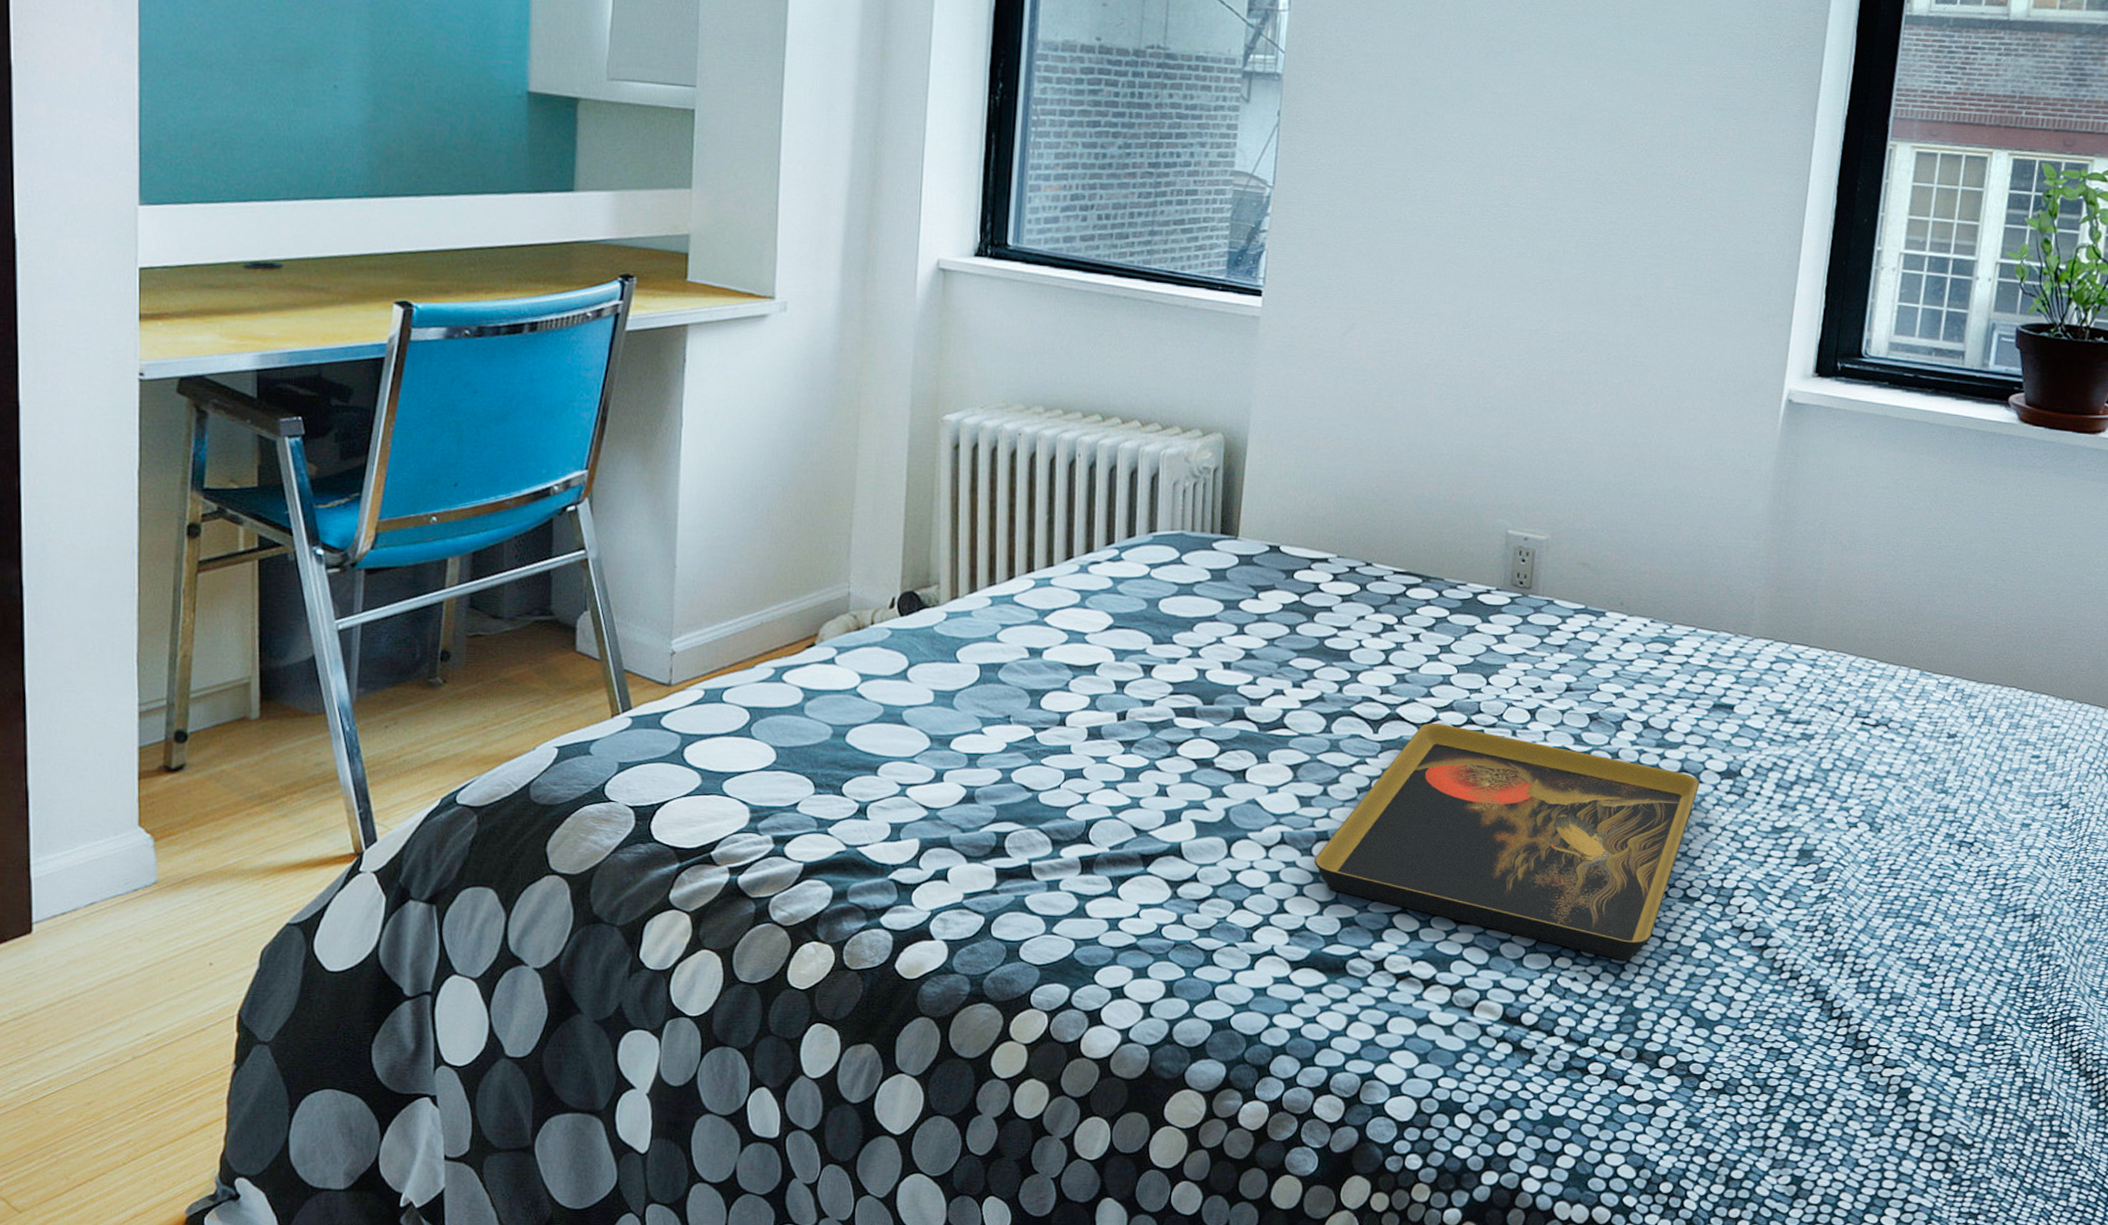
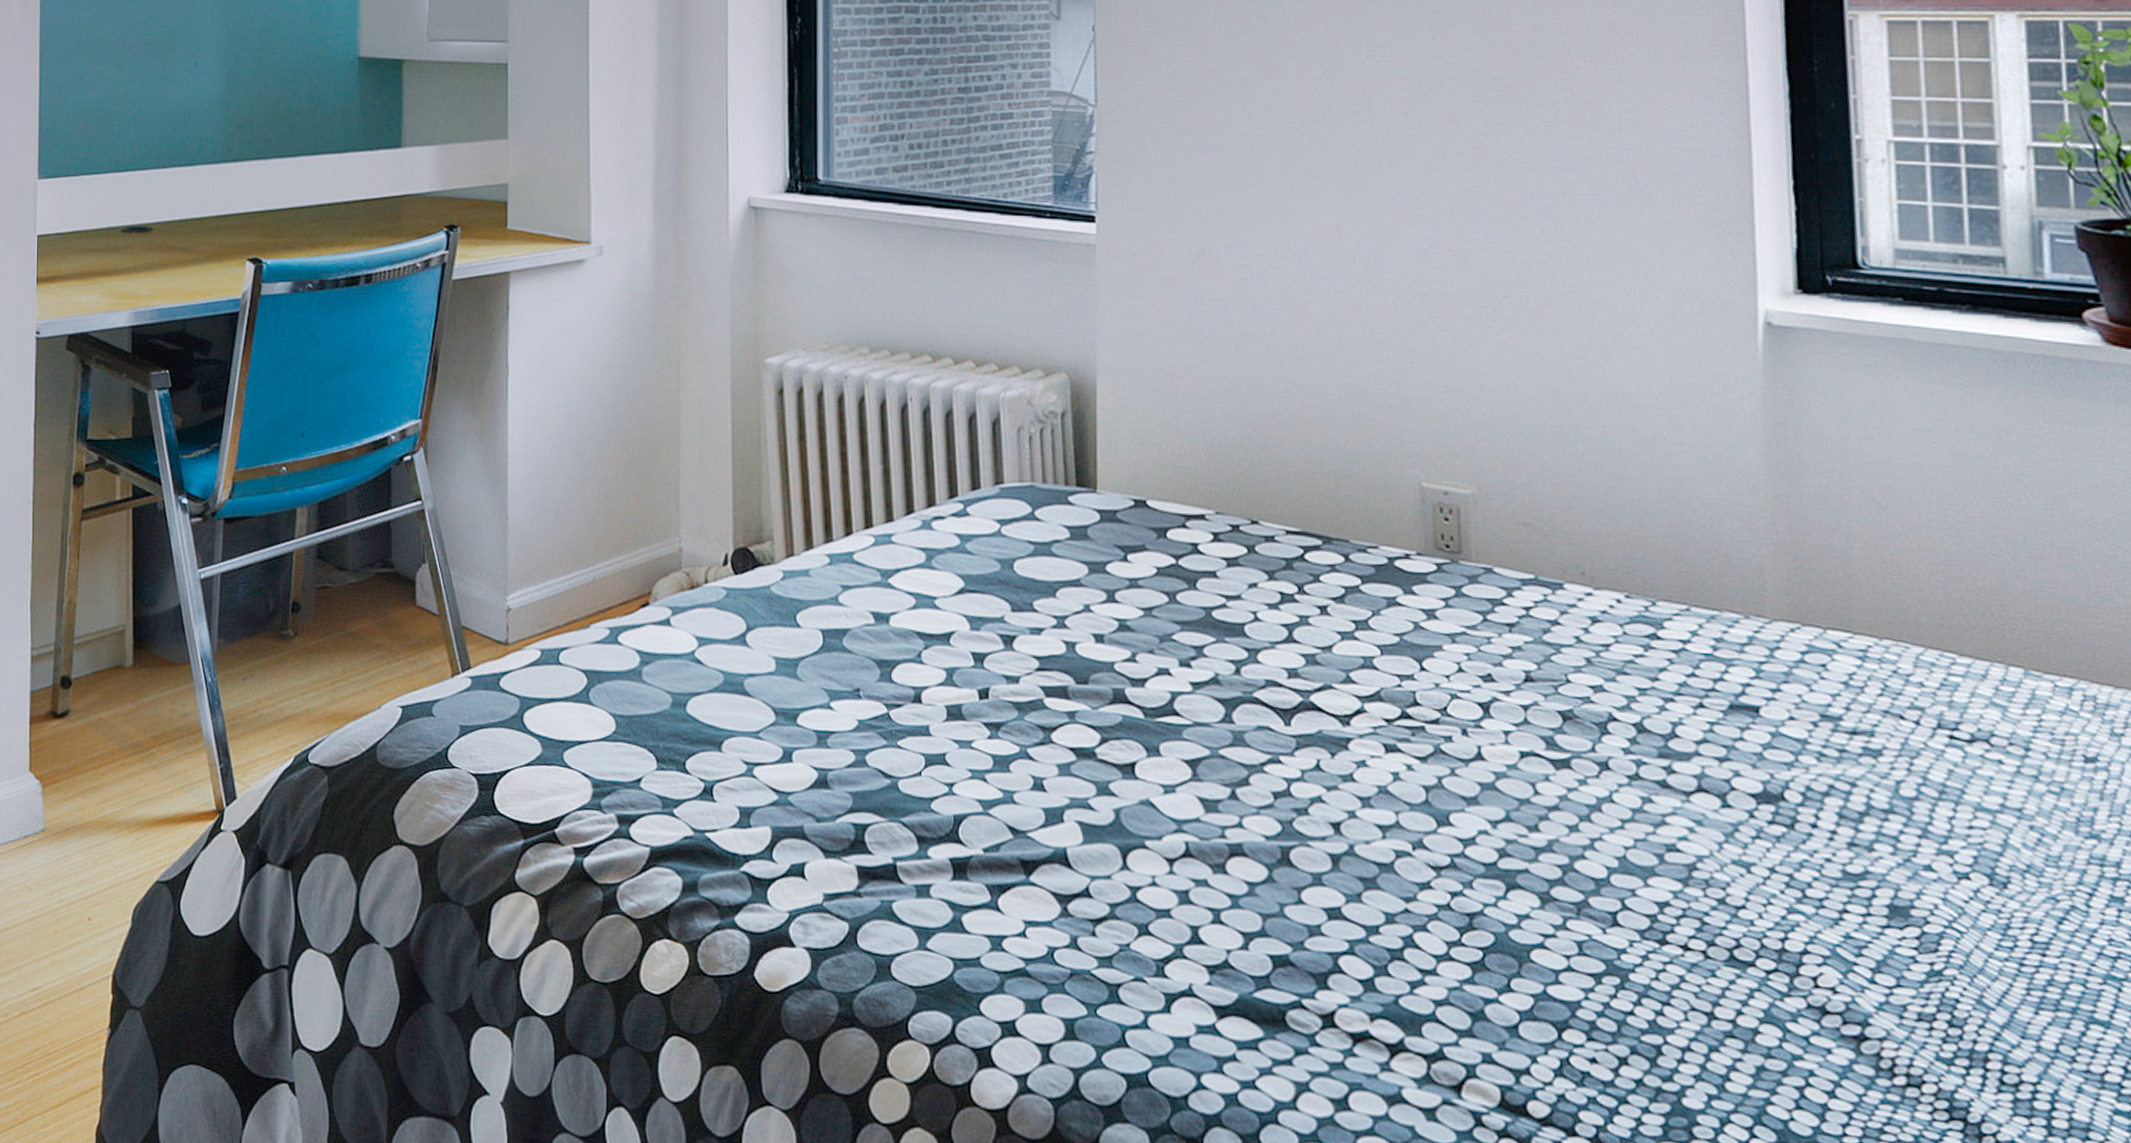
decorative tray: present [1314,722,1700,961] -> none [1230,715,1729,1042]

